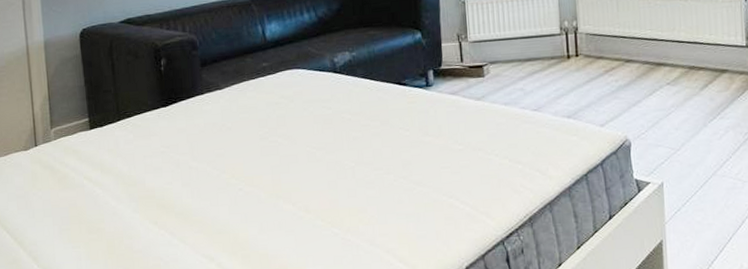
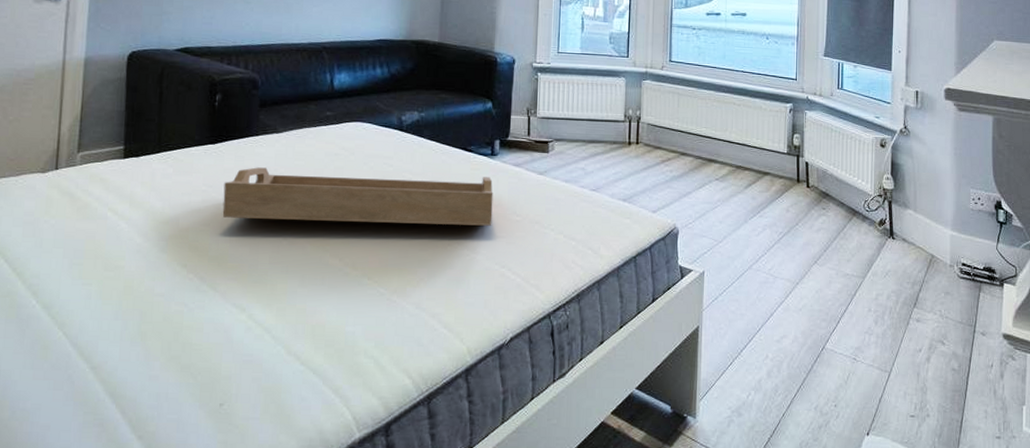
serving tray: none [179,109,435,175] -> present [222,167,493,226]

